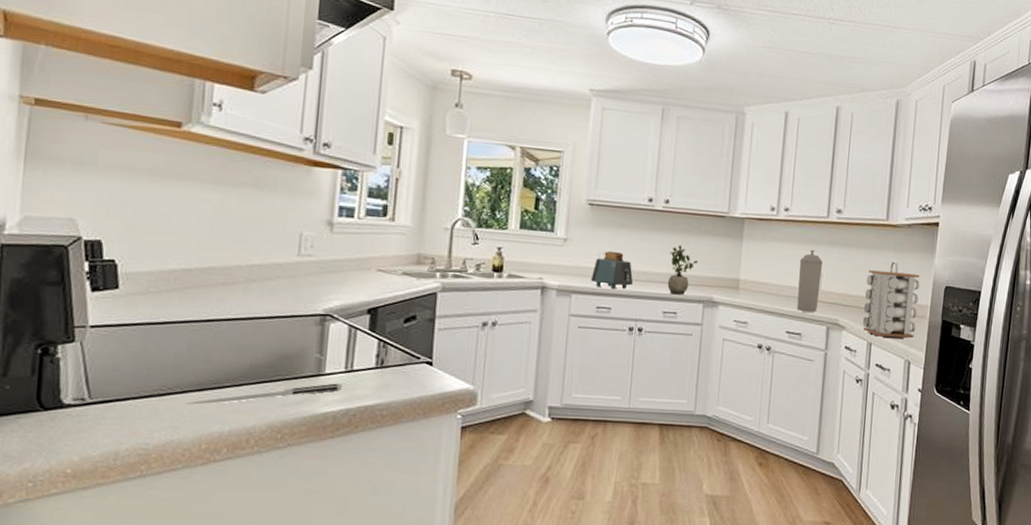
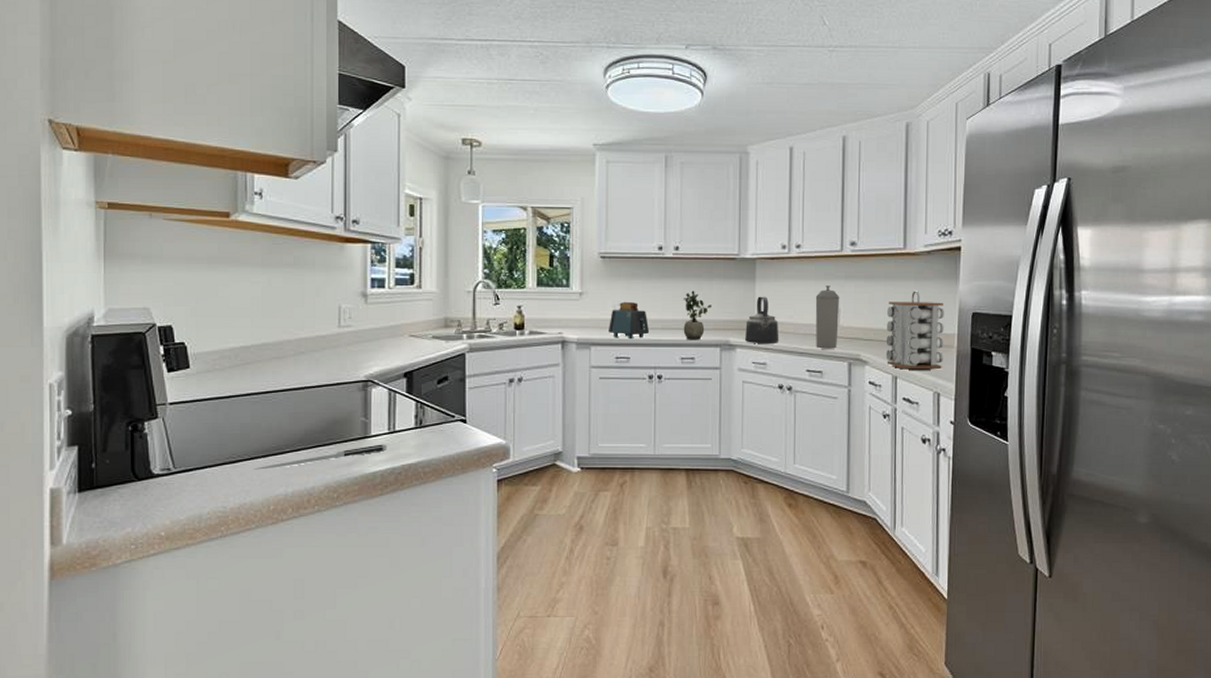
kettle: none [728,256,762,303] -> present [745,296,779,343]

